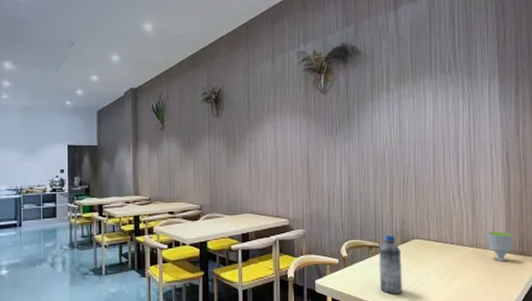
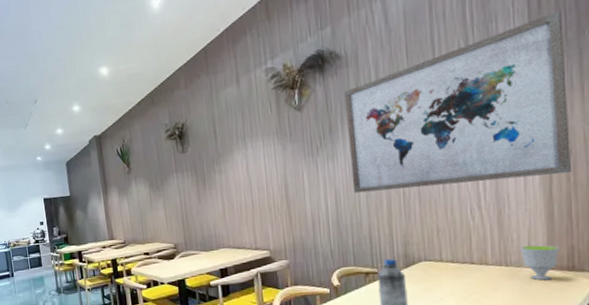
wall art: none [361,46,523,175] -> present [344,10,571,193]

